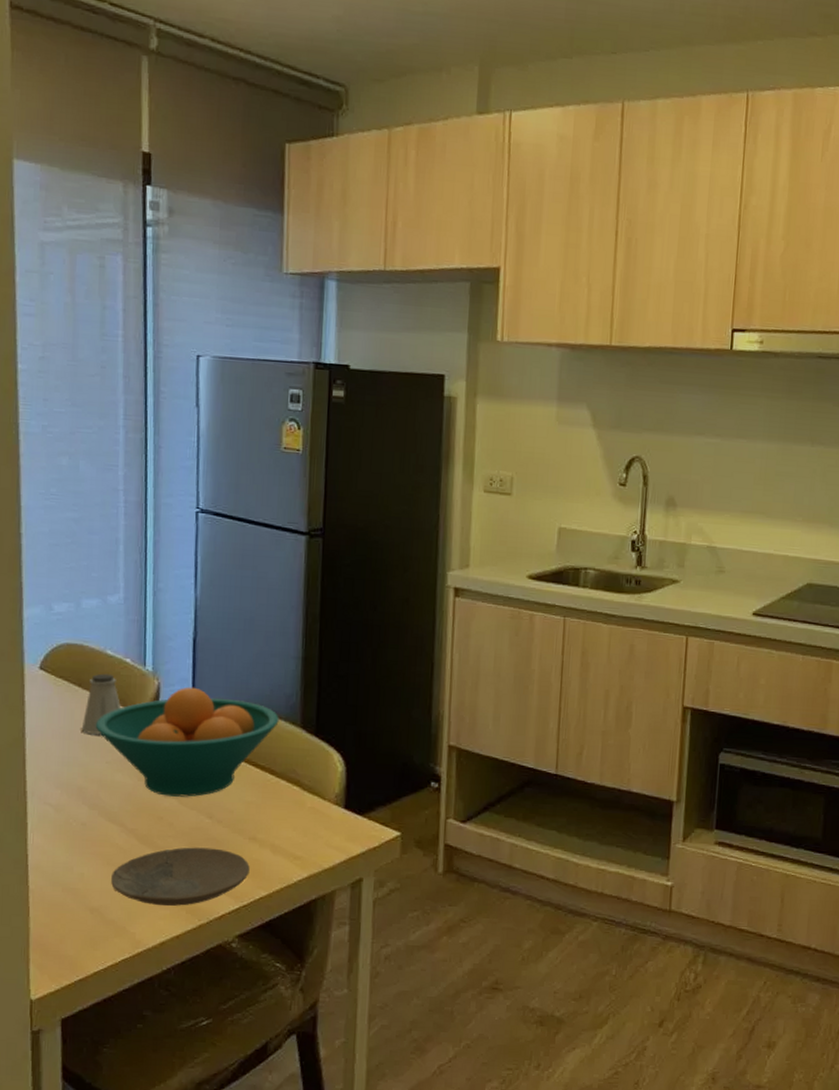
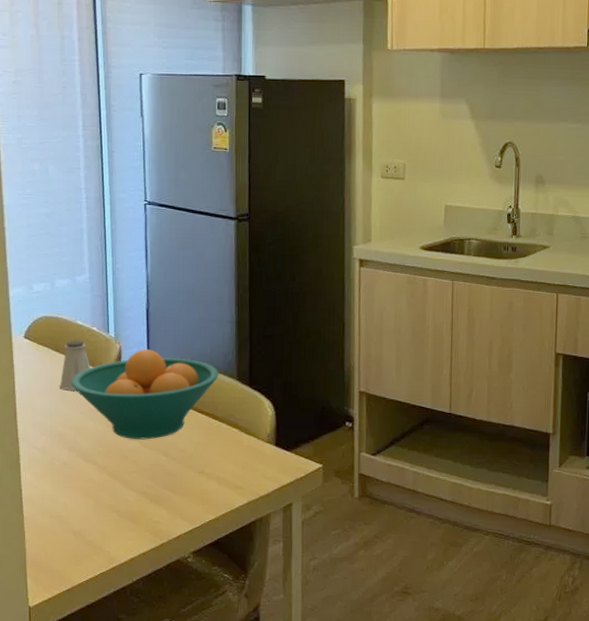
plate: present [111,847,250,906] -> none [89,480,200,529]

